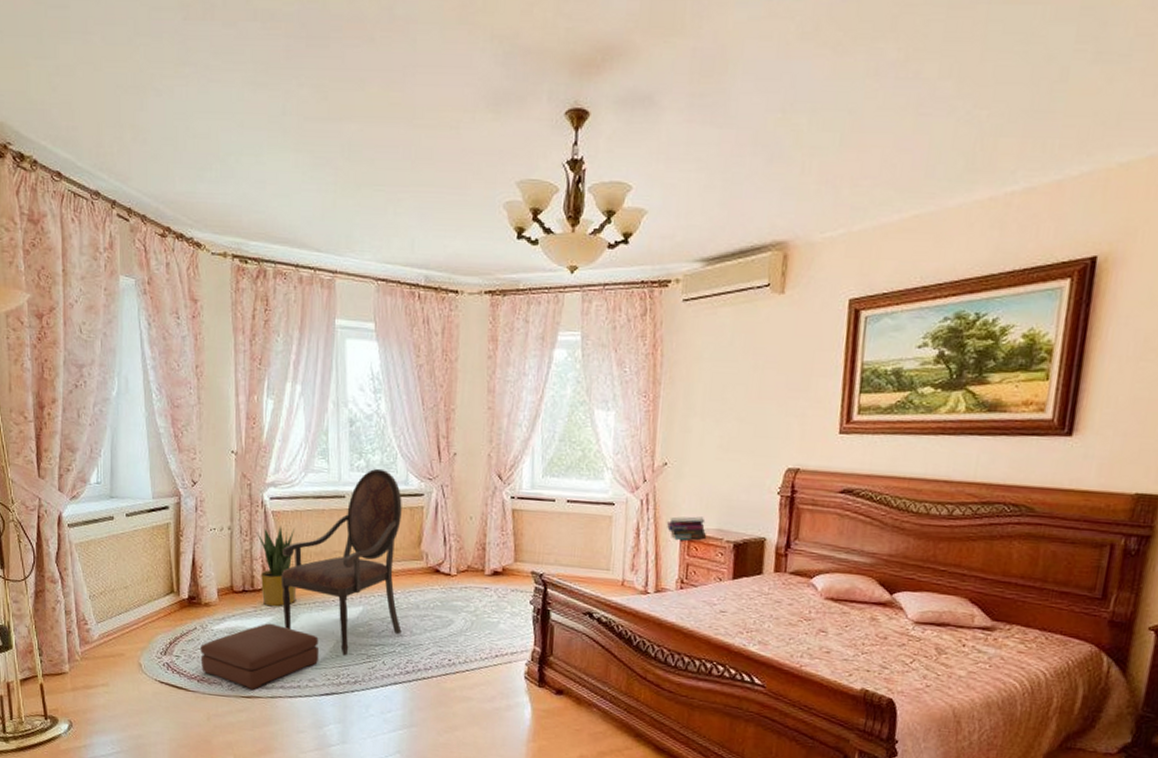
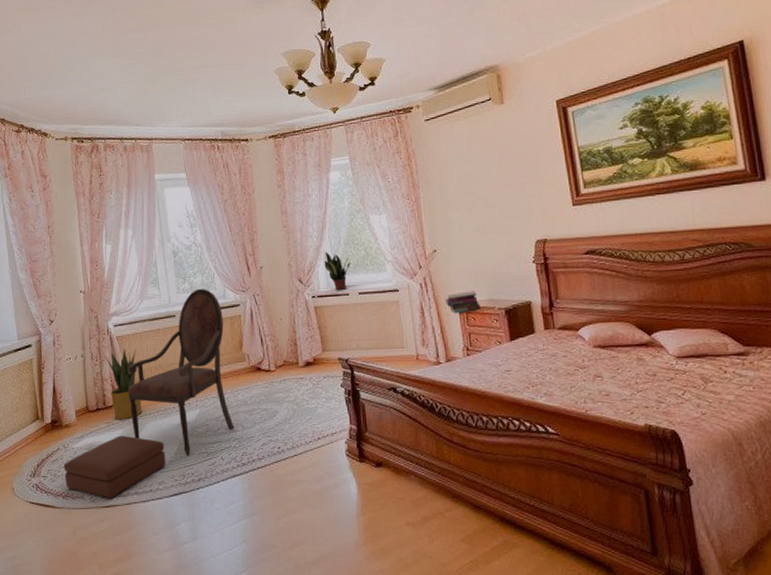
potted plant: none [531,445,563,495] -> present [324,251,351,291]

